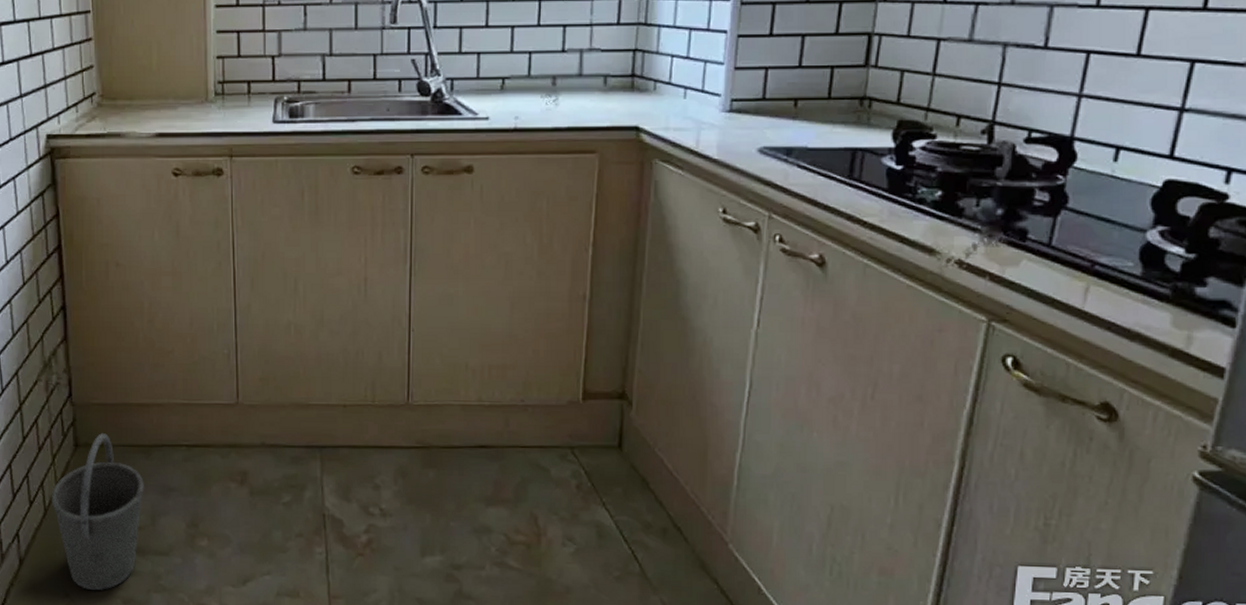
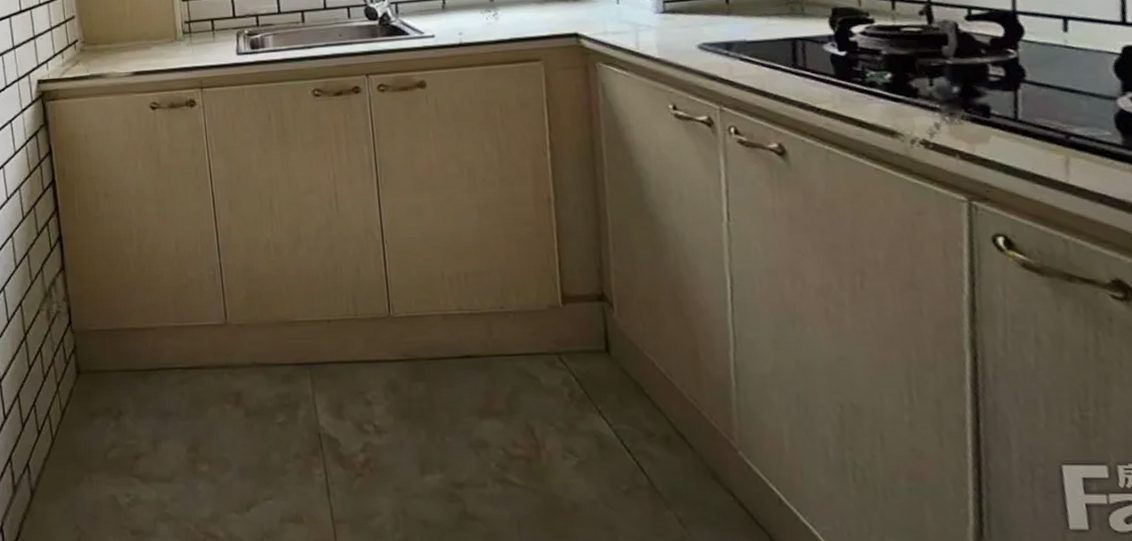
bucket: present [51,433,144,590] -> none [57,359,144,521]

